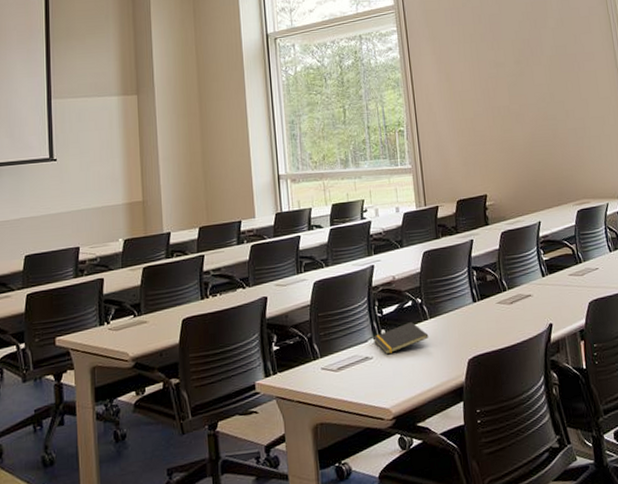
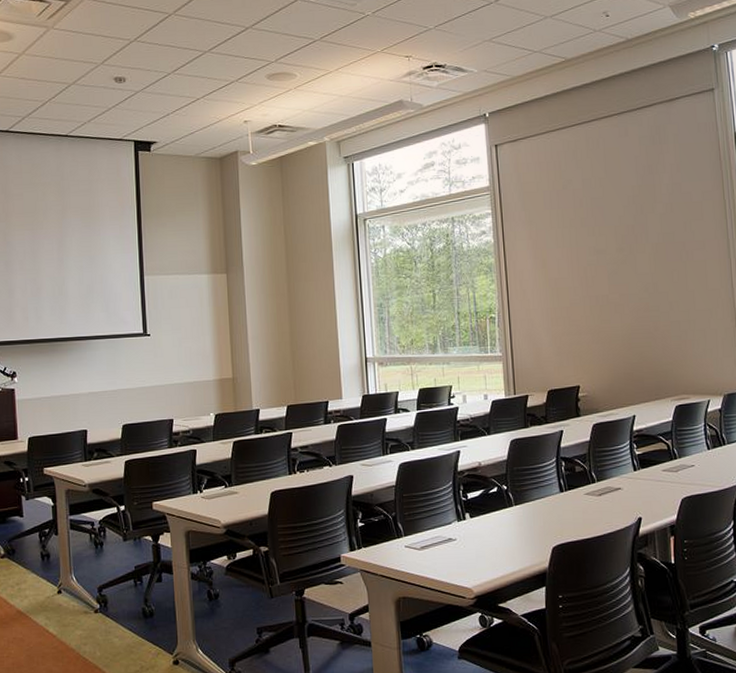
notepad: present [372,322,429,355] -> none [456,508,513,538]

